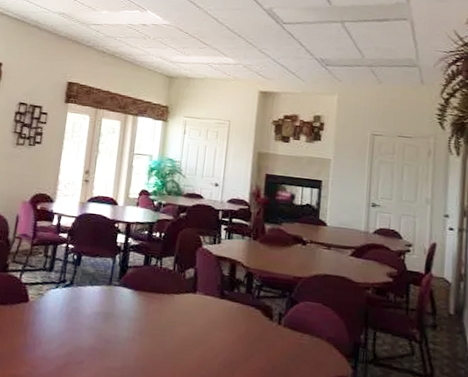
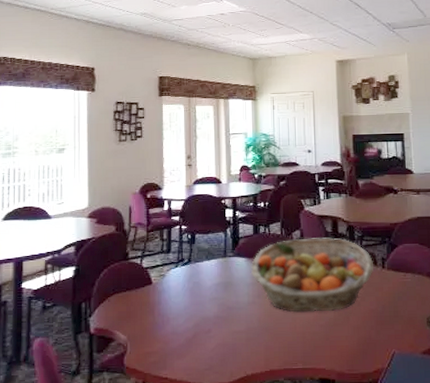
fruit basket: none [135,277,269,362] -> present [251,237,373,313]

